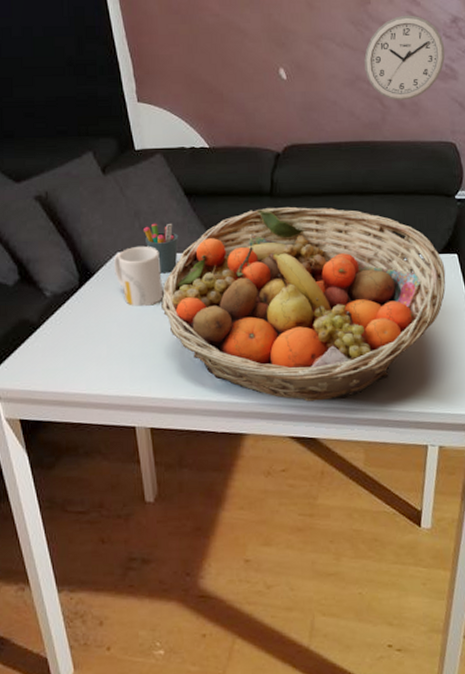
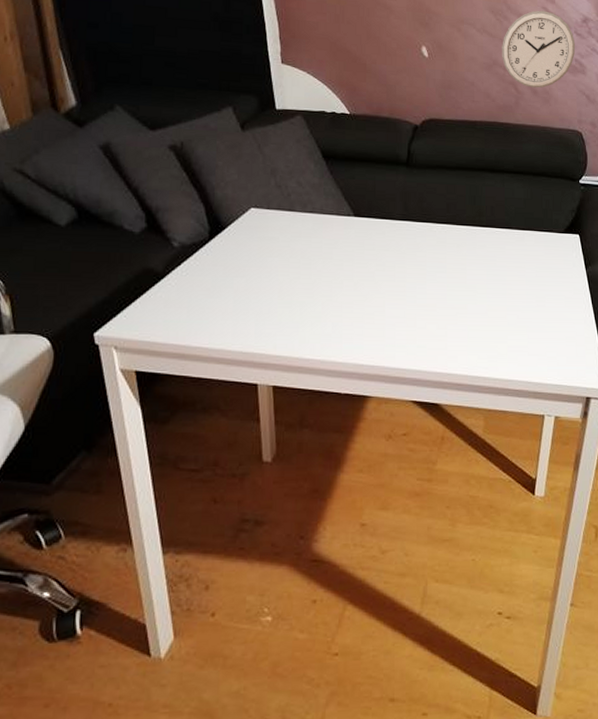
mug: present [113,245,164,307] -> none [246,203,295,264]
pen holder: present [144,223,179,274] -> none [279,182,314,233]
fruit basket: present [161,206,446,402] -> none [292,177,568,367]

